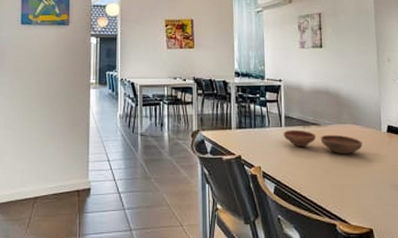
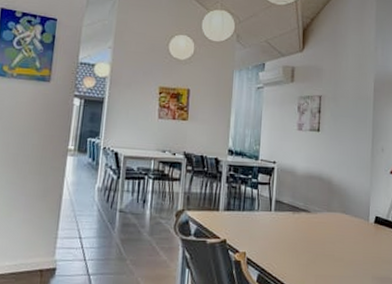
bowl: present [283,130,363,155] -> none [272,215,350,244]

